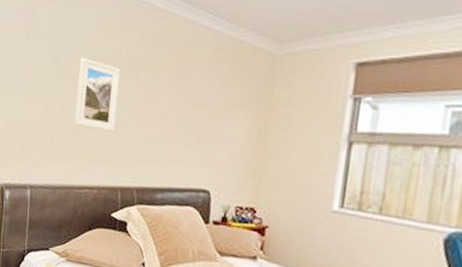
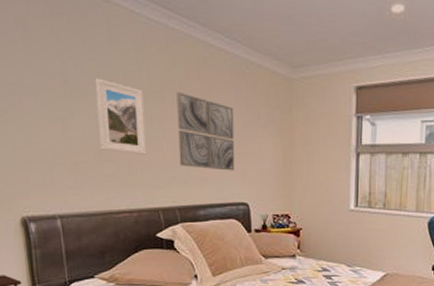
wall art: none [144,70,208,154] -> present [177,92,235,171]

